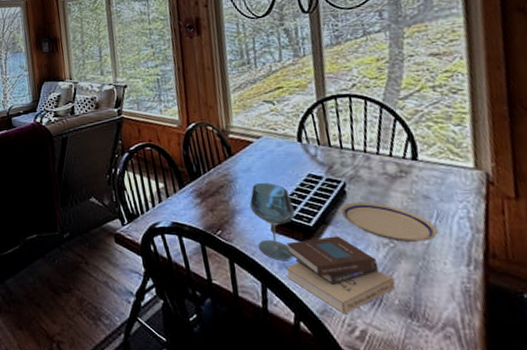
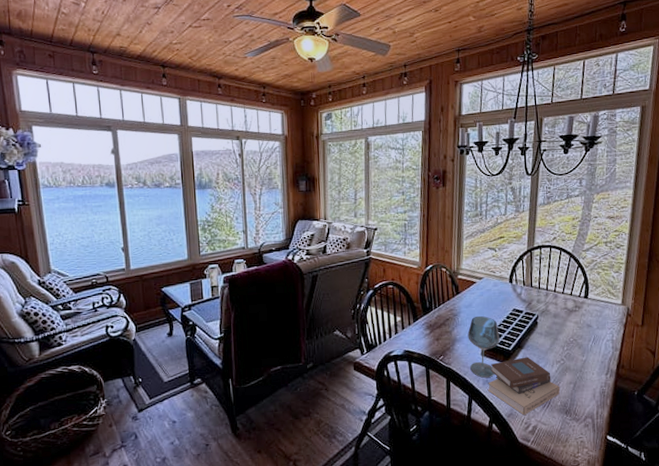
plate: present [340,201,438,242] -> none [532,330,592,360]

